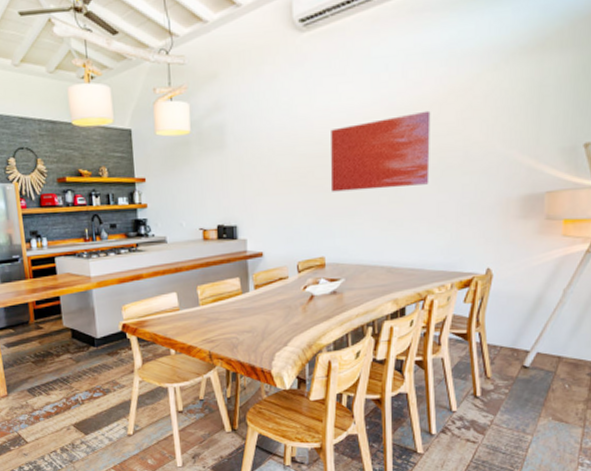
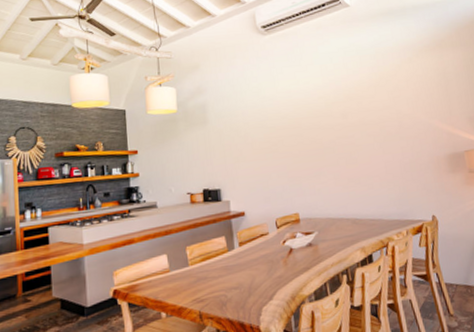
wall art: present [330,110,431,192] -> none [293,91,376,157]

